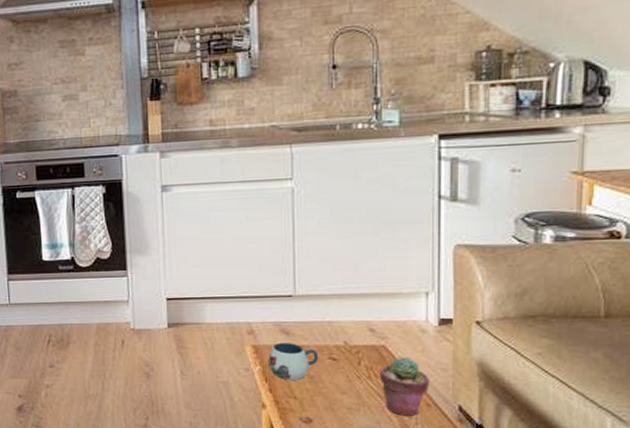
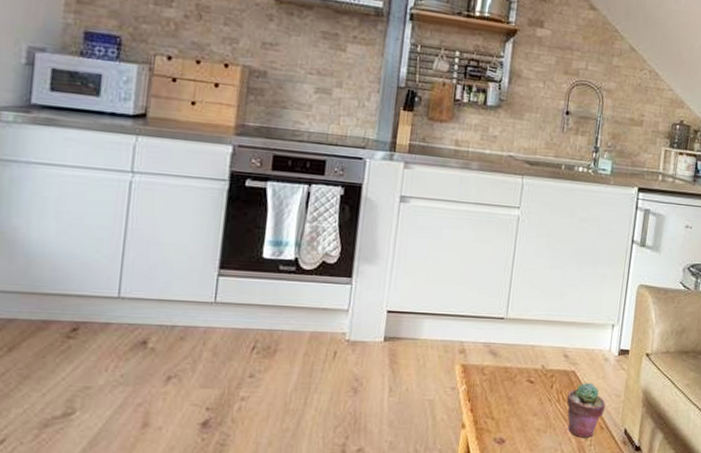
mug: present [268,342,319,380] -> none [473,362,519,401]

